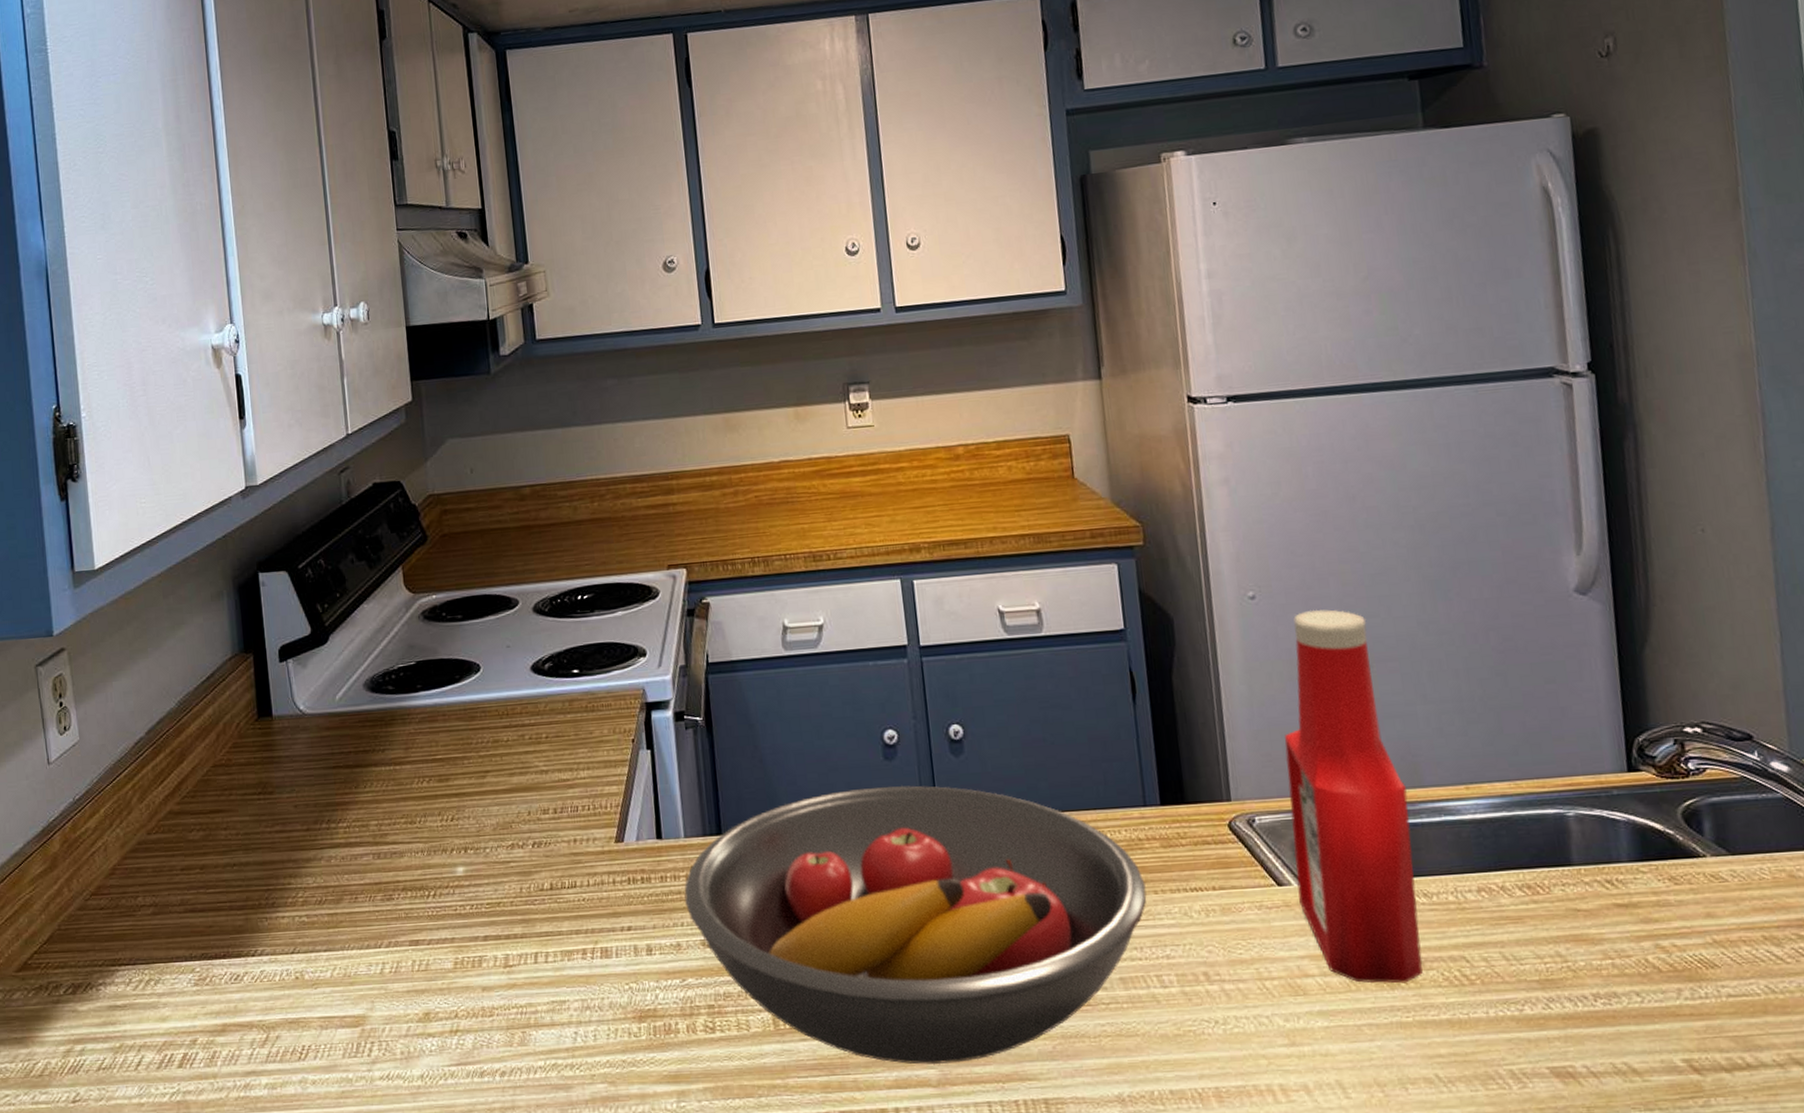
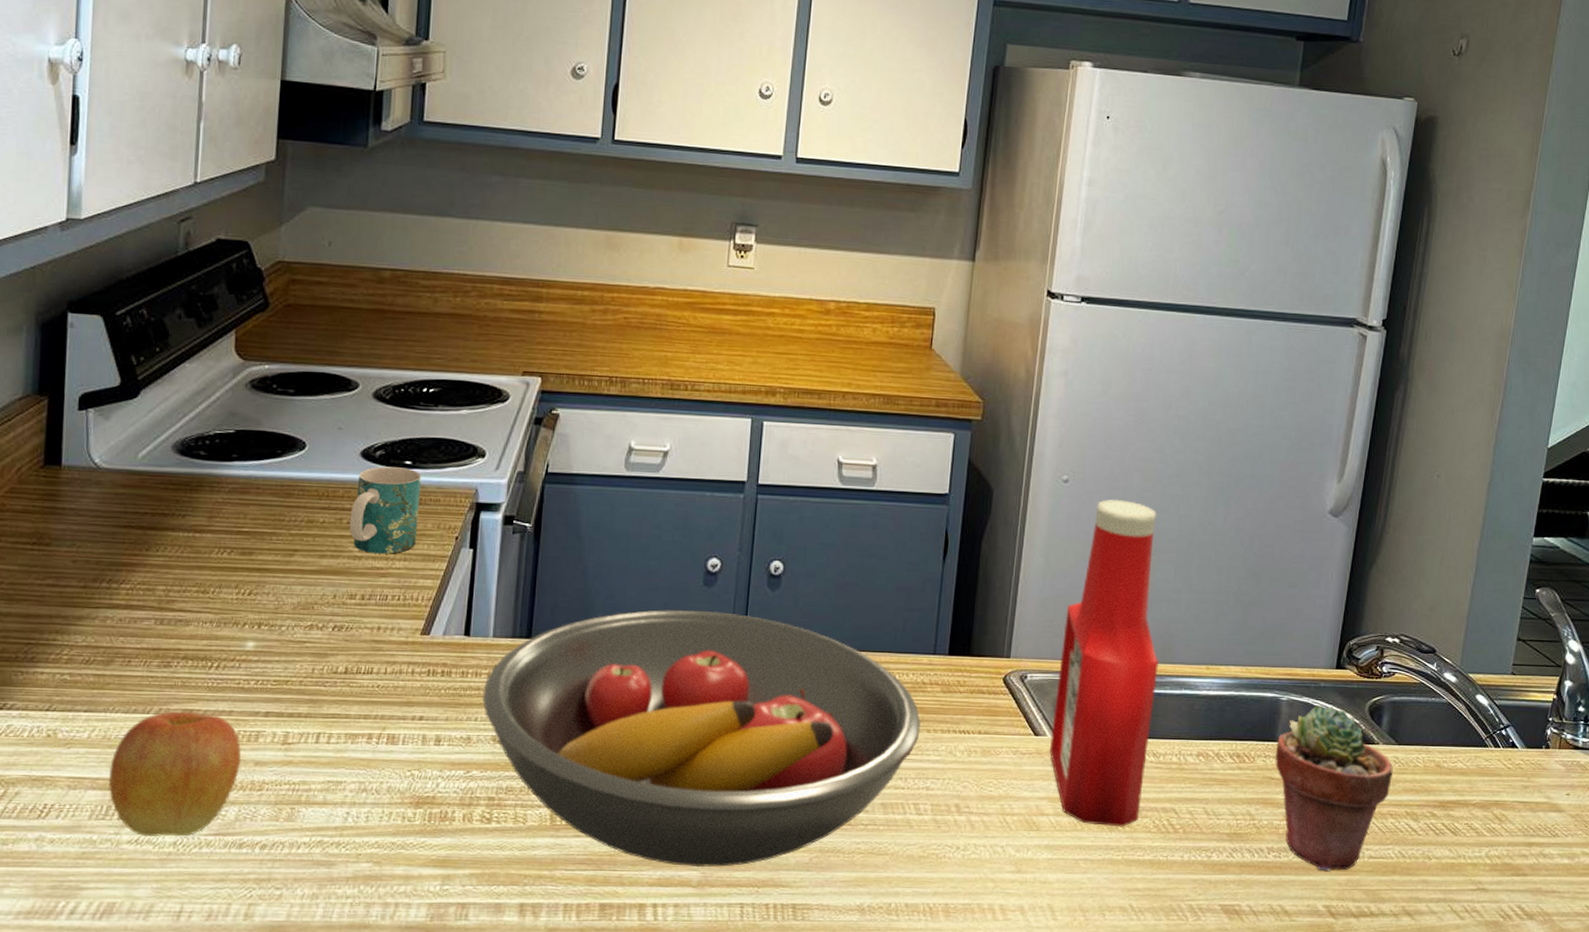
apple: none [354,942,470,1071] -> present [109,711,241,837]
mug: none [530,676,596,766] -> present [349,466,421,554]
potted succulent: none [1574,816,1736,1018] -> present [1275,705,1393,872]

